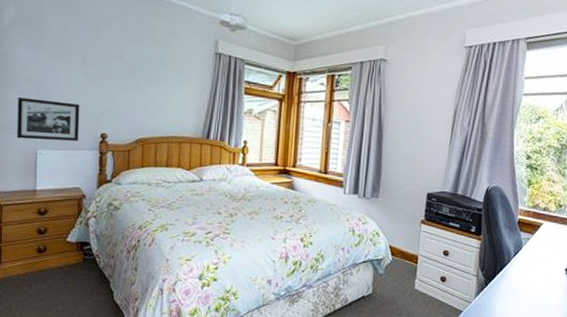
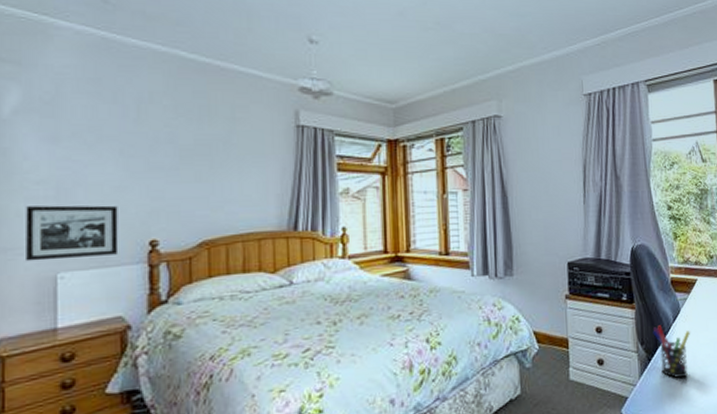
pen holder: none [493,257,528,304] -> present [653,325,690,379]

